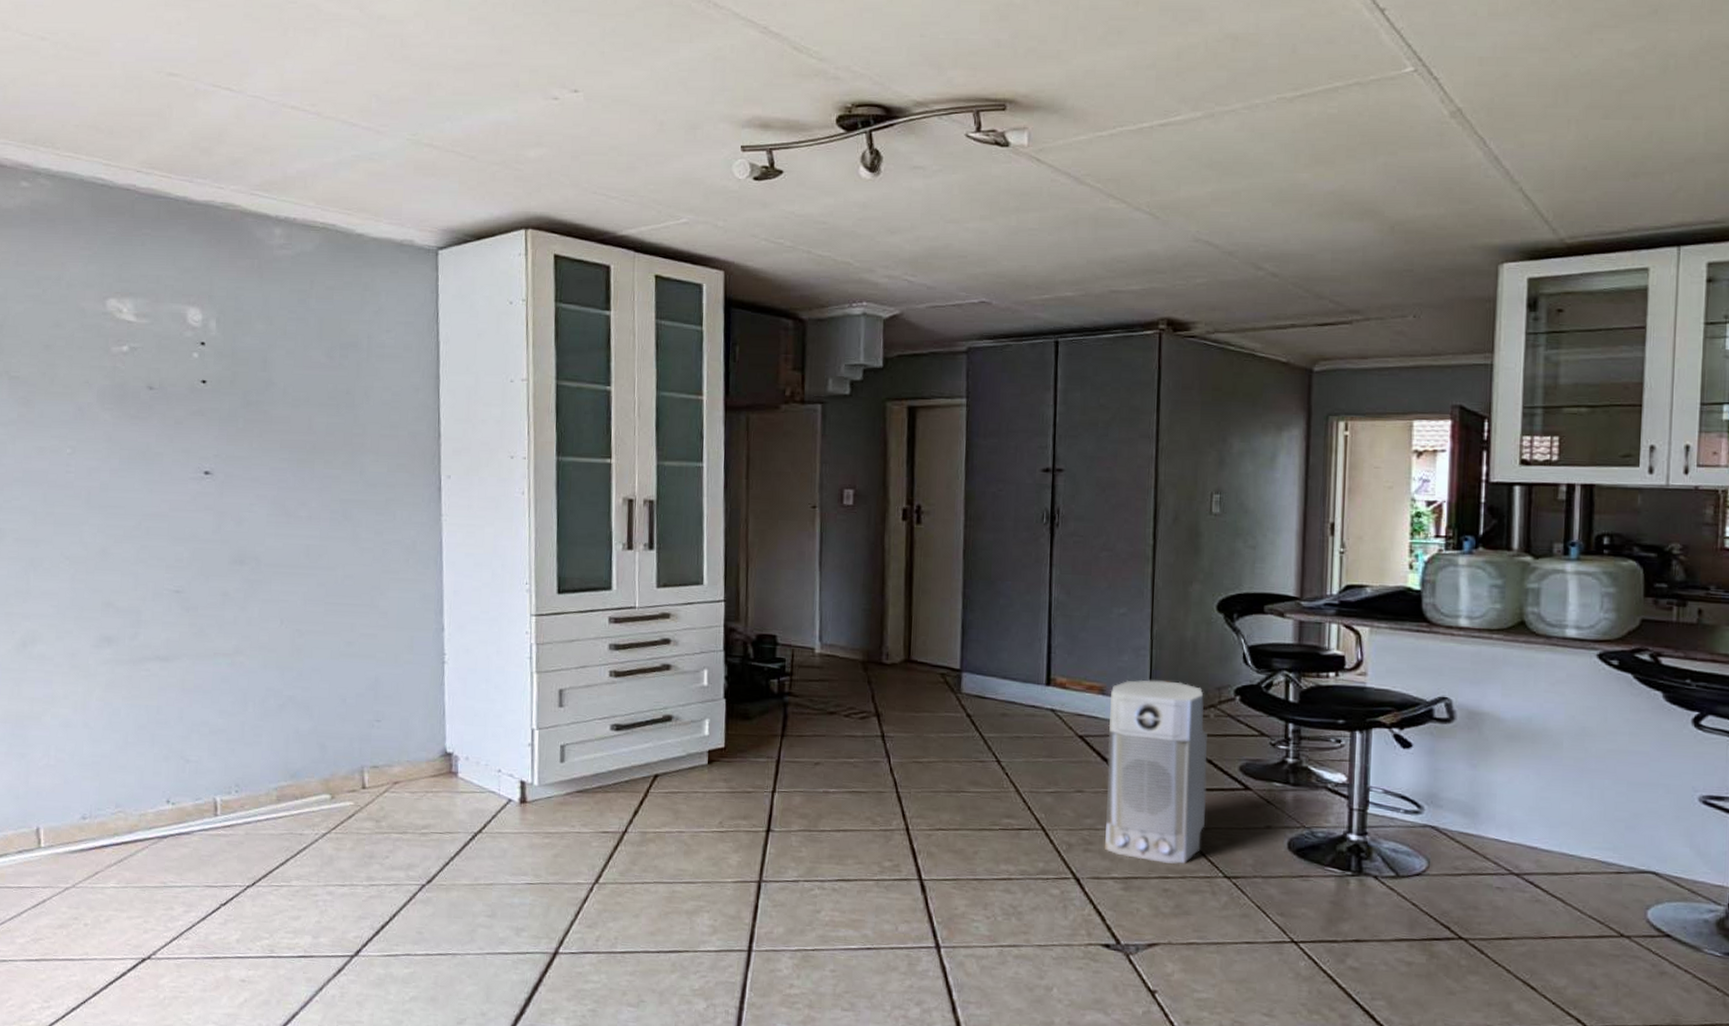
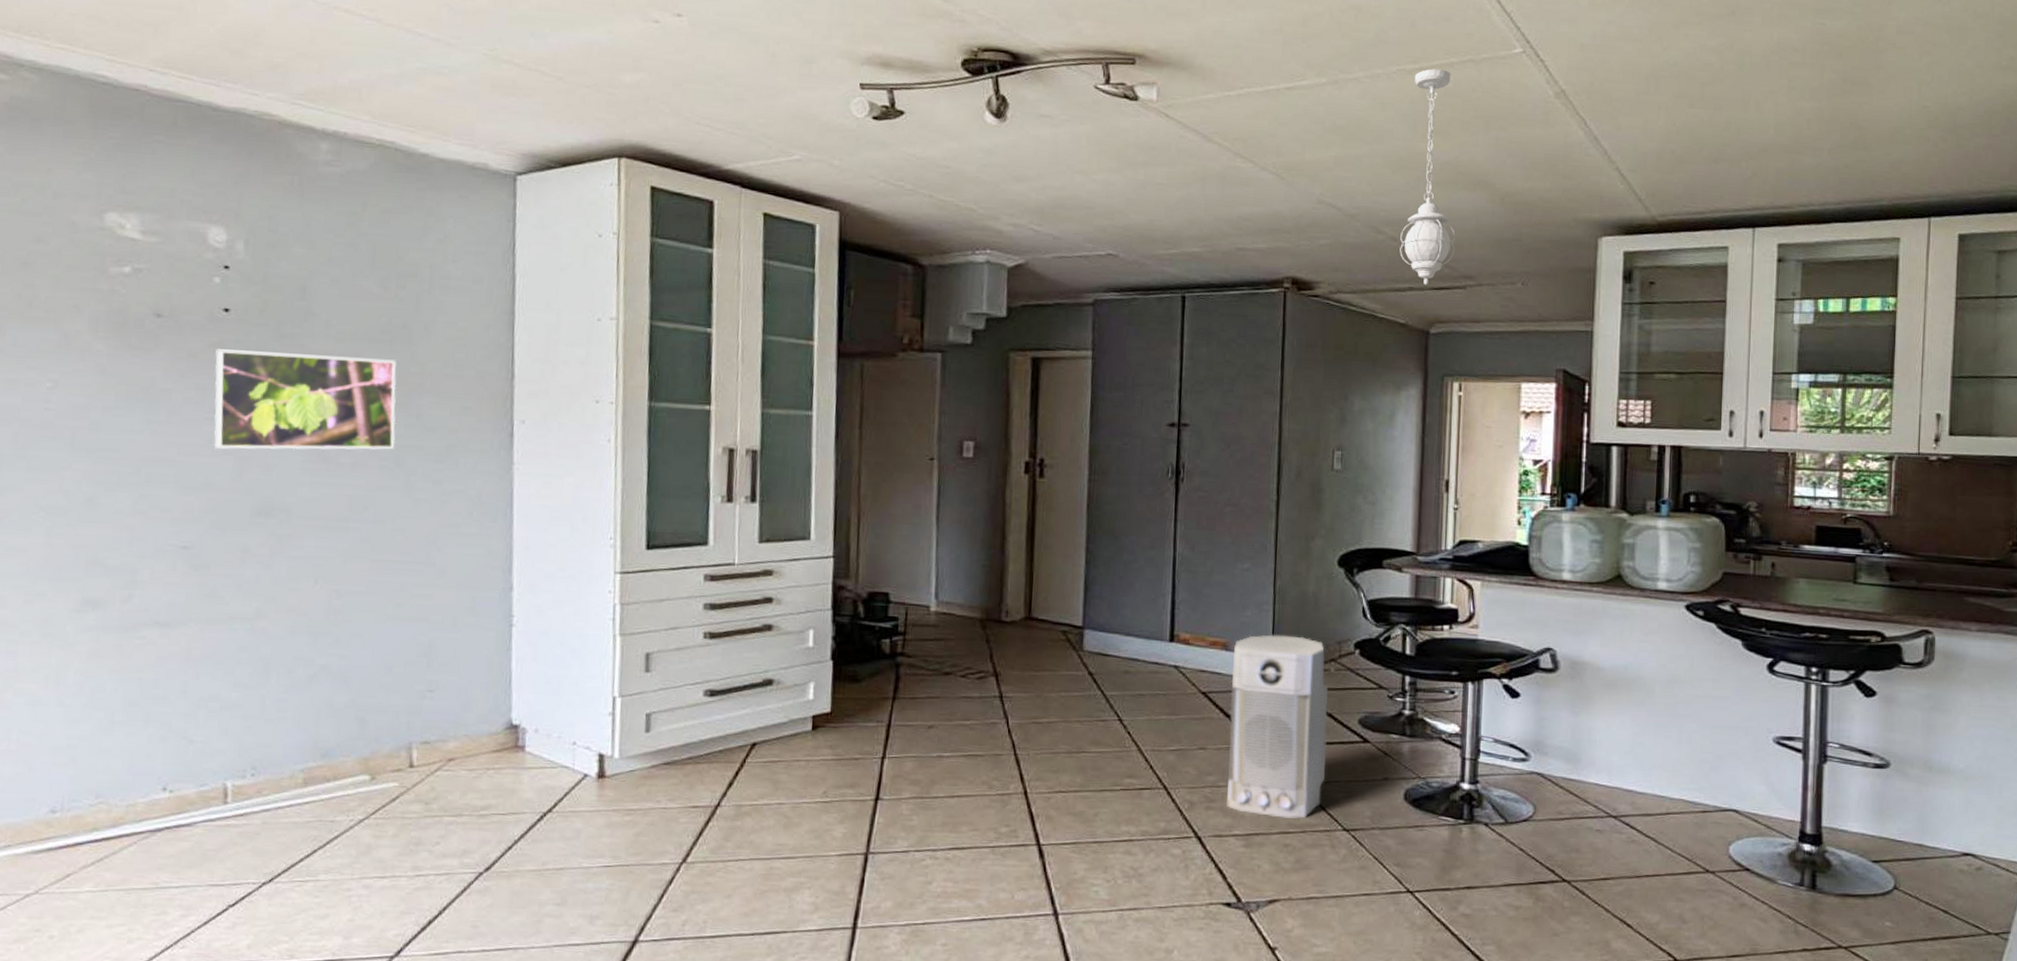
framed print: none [196,416,343,506] -> present [213,349,397,450]
pendant light: none [1281,95,1341,322] -> present [1400,69,1456,286]

